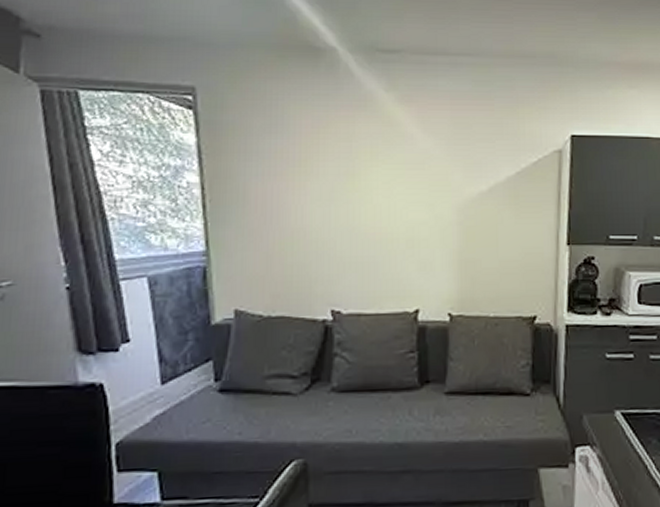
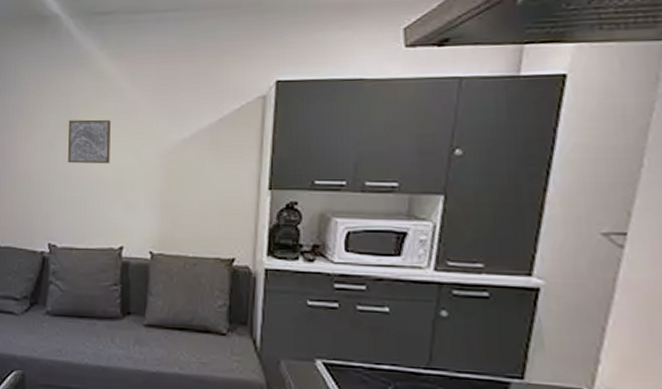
wall art: none [351,169,401,219] -> present [67,119,111,164]

